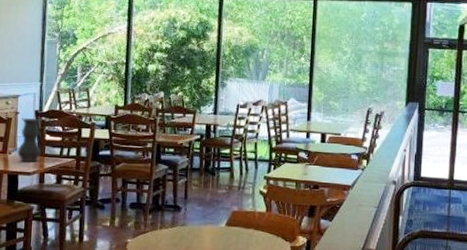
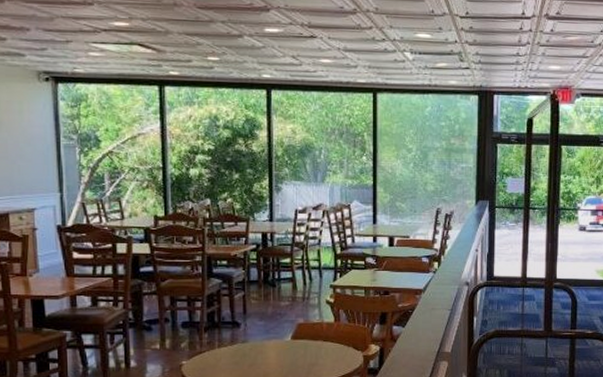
vase: present [17,118,42,163] -> none [39,235,70,285]

